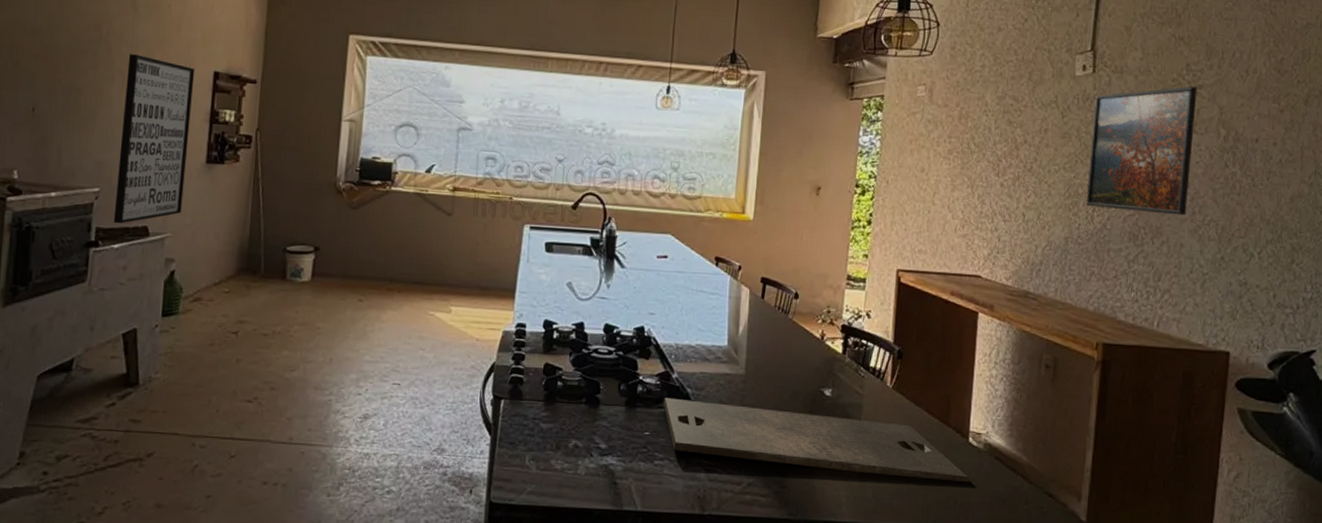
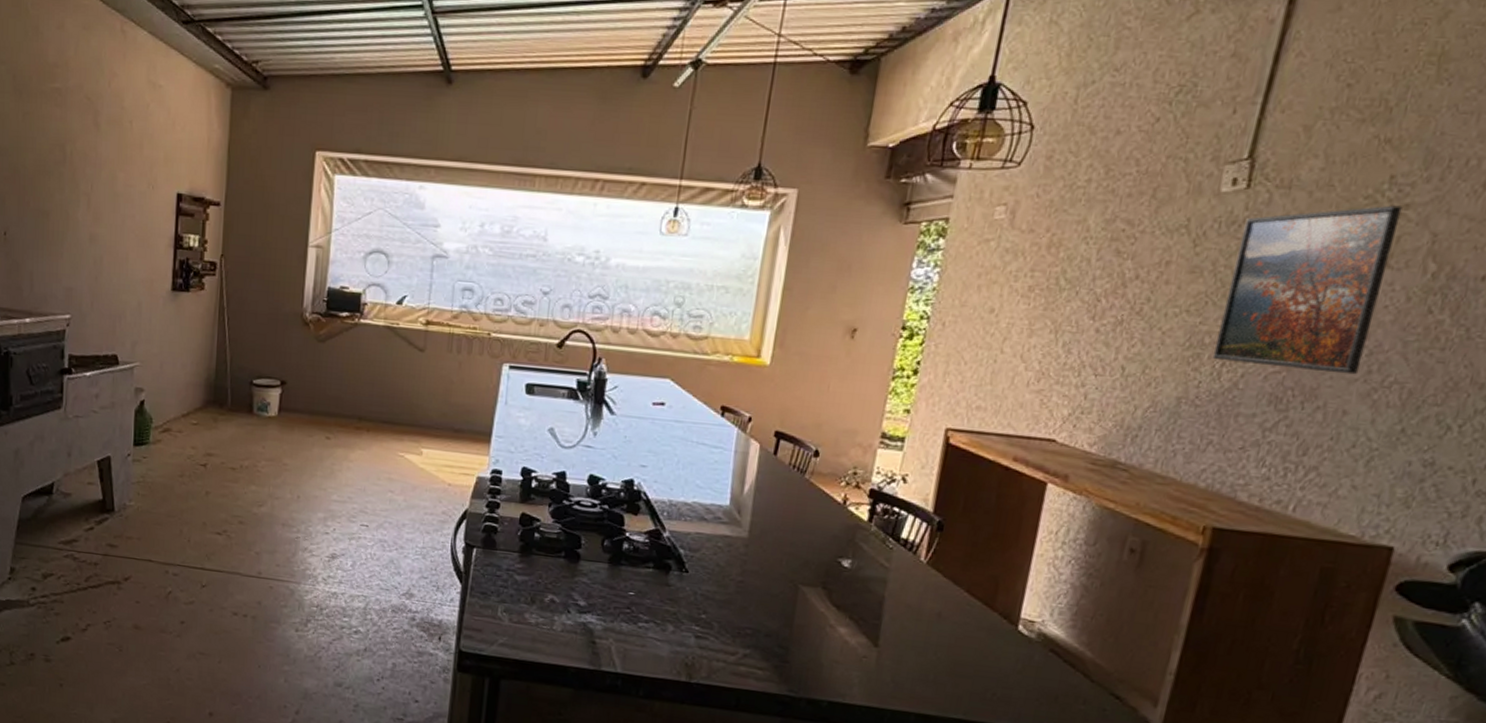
wall art: present [113,54,195,224] -> none [84,175,158,352]
cutting board: present [663,397,971,482] -> none [651,557,1016,674]

